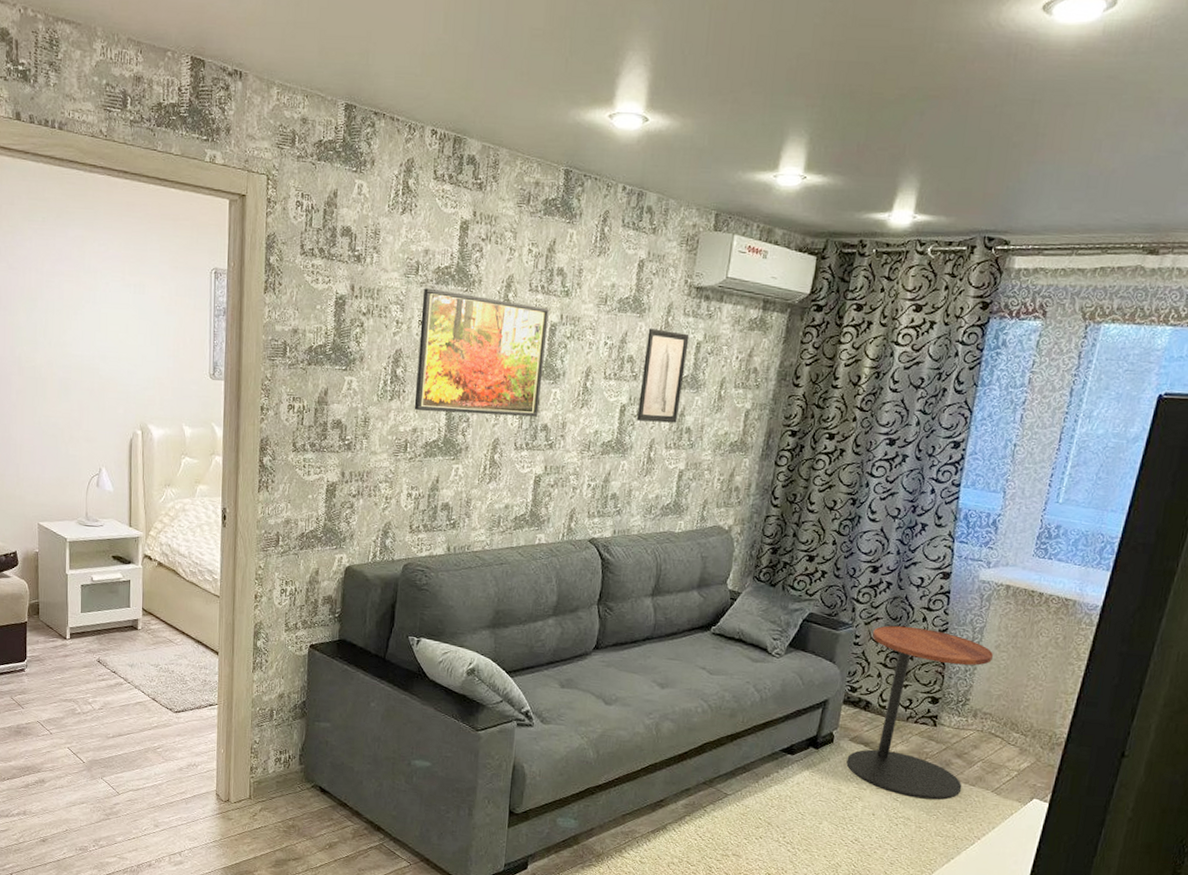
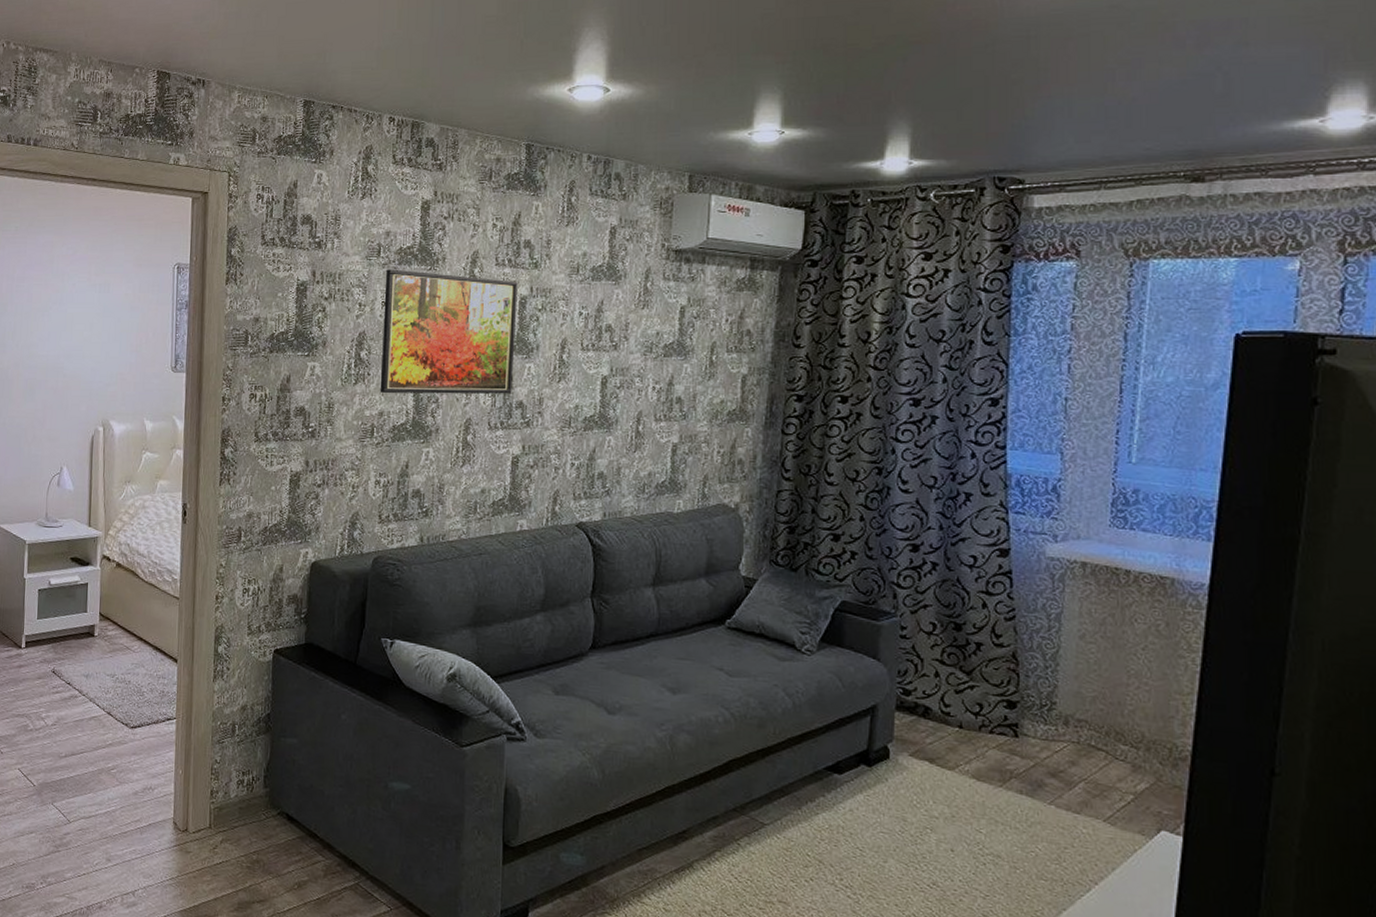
wall art: present [636,328,690,423] -> none [620,295,672,394]
side table: present [846,625,993,800] -> none [909,613,1078,832]

